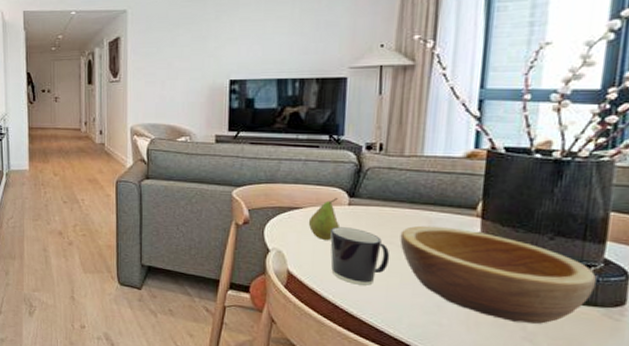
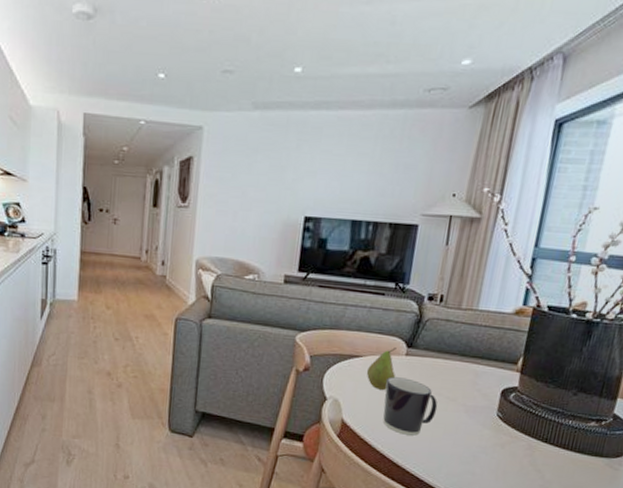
bowl: present [400,225,596,324] -> none [448,378,606,473]

